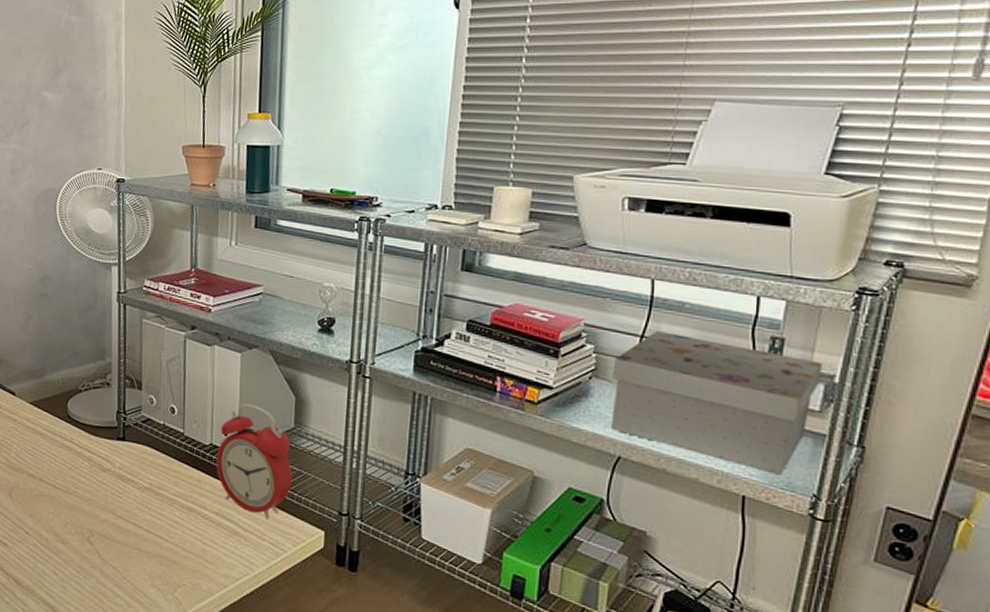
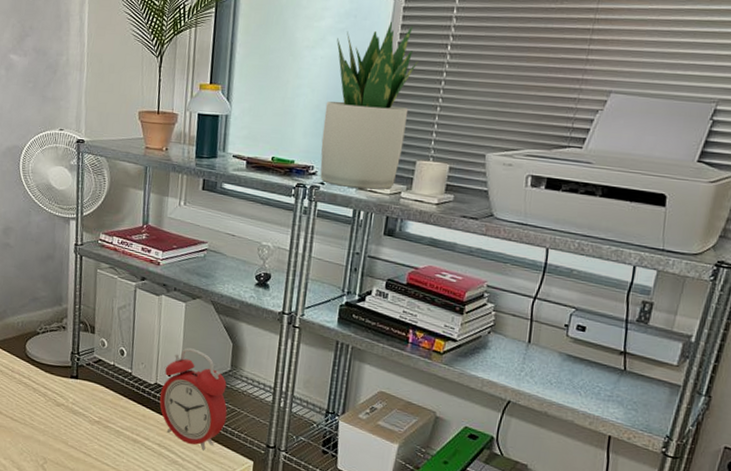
planter: none [385,36,490,220] -> present [320,22,418,190]
decorative box: present [611,331,822,477] -> none [504,293,682,420]

